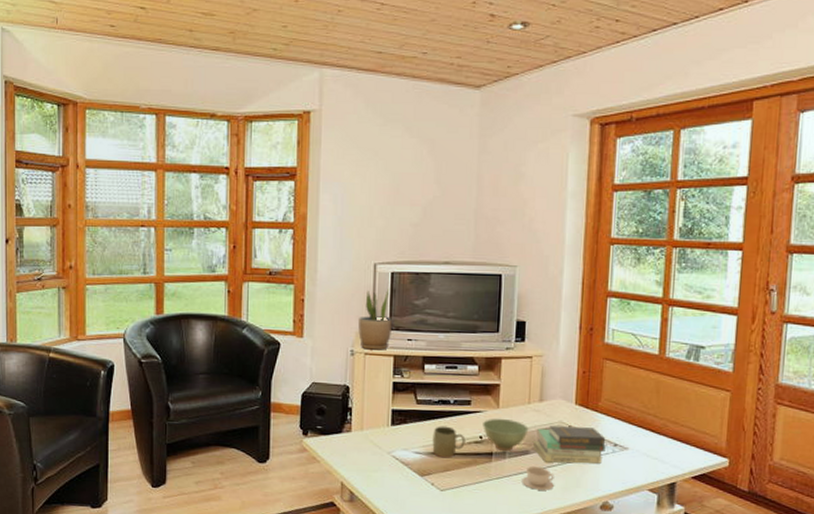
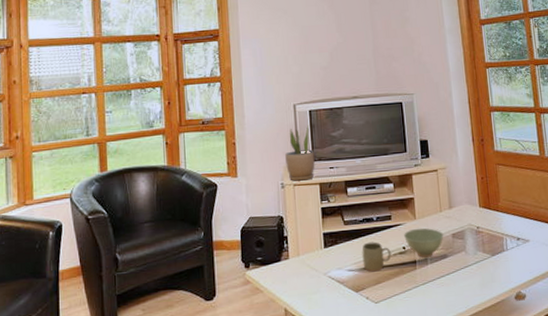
teacup: present [522,465,554,491] -> none [445,267,473,290]
books: present [532,426,606,464] -> none [448,226,511,263]

